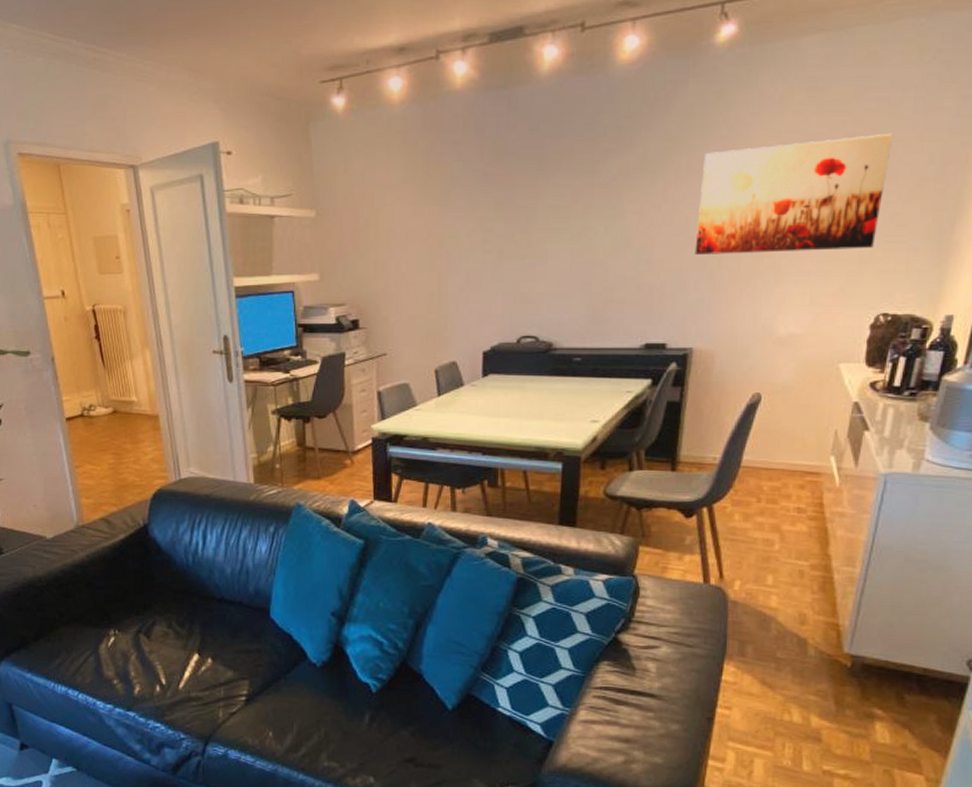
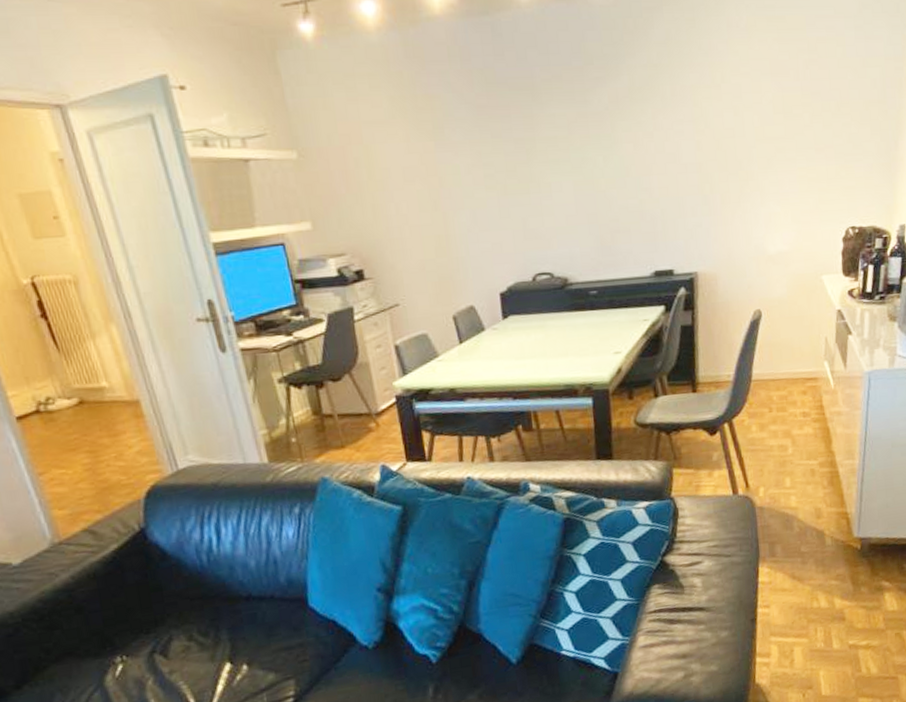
wall art: present [695,133,894,255] -> none [686,59,842,181]

